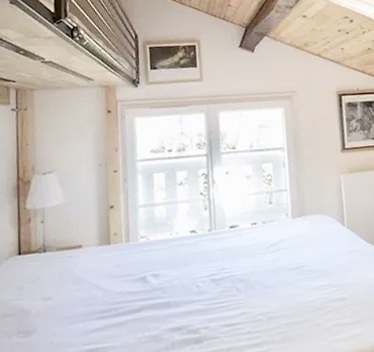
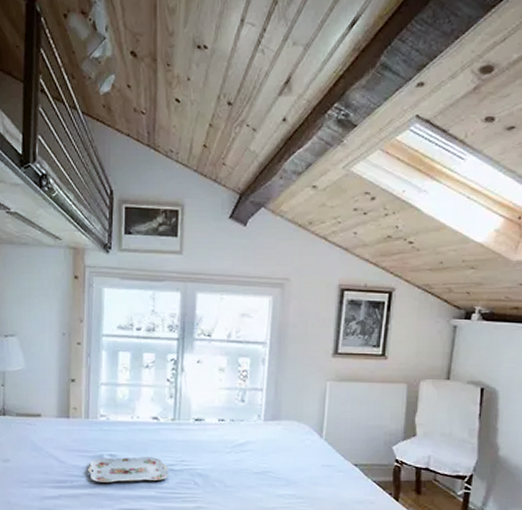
serving tray: none [131,270,212,305] -> present [87,457,169,483]

